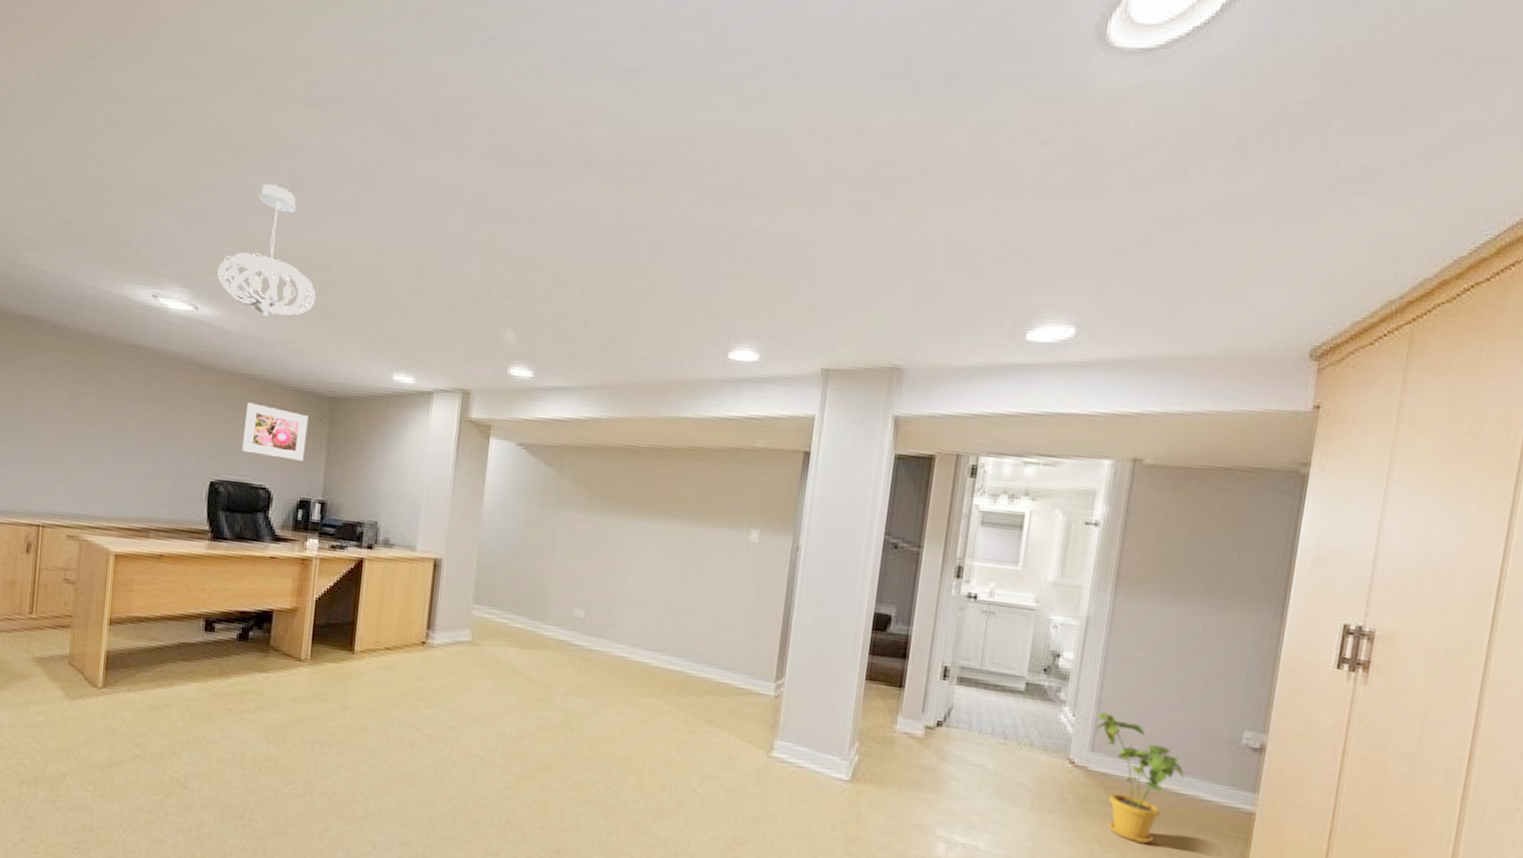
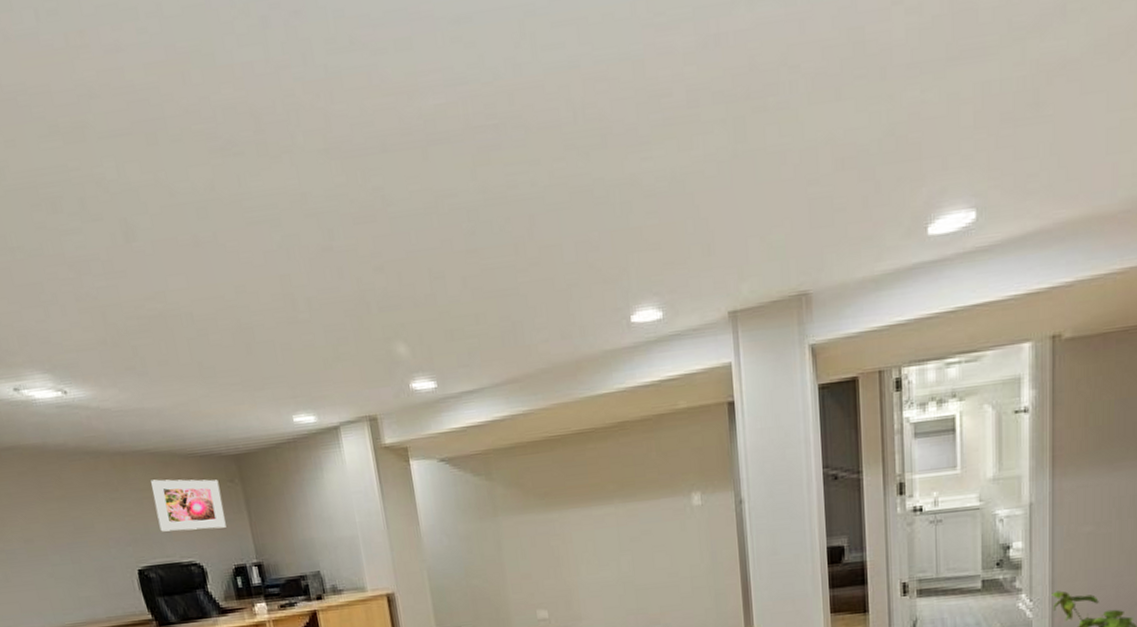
pendant light: present [217,184,316,316] -> none [74,237,189,385]

